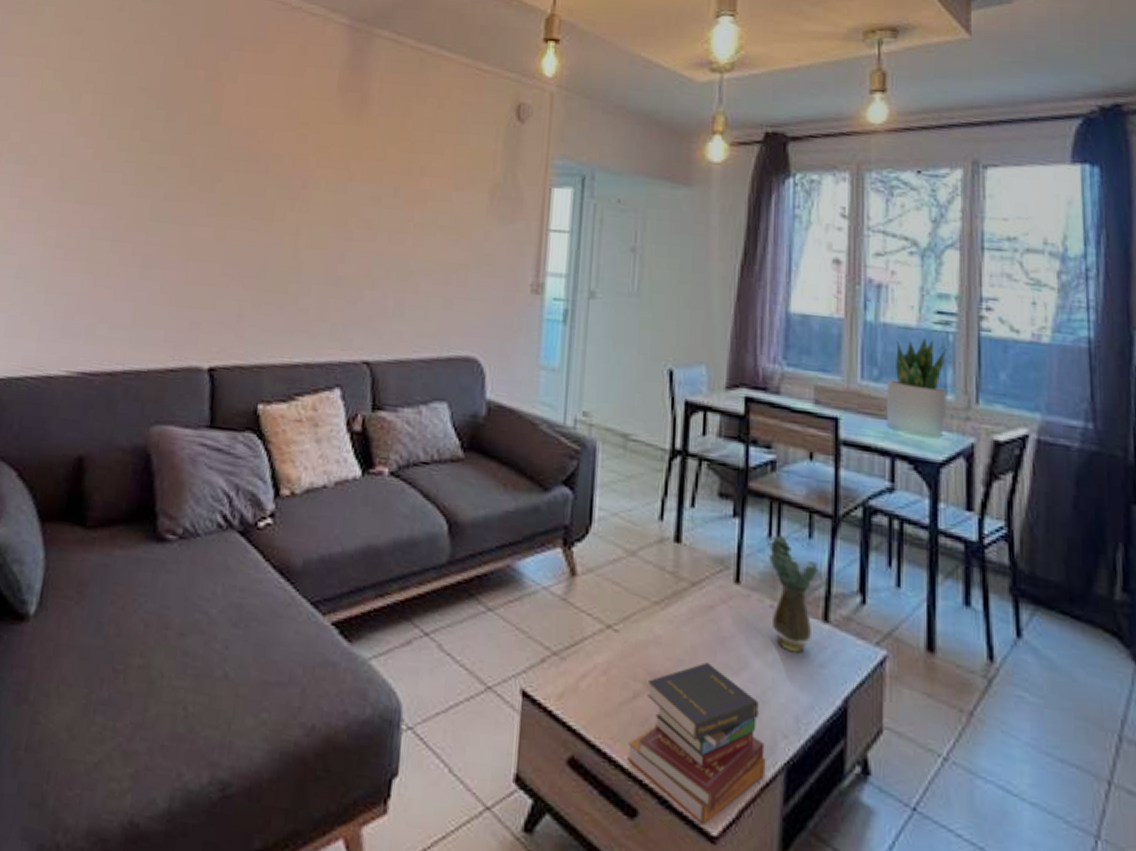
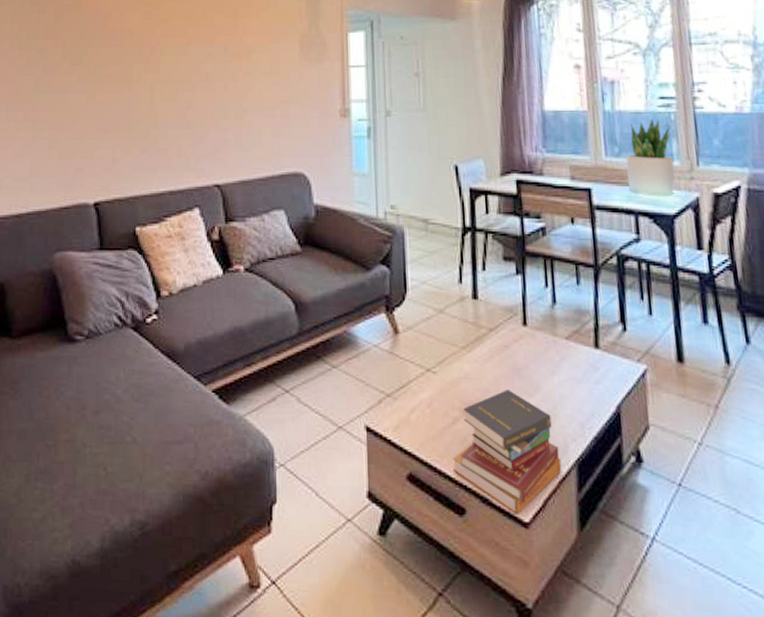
vase: present [766,531,819,653] -> none [544,282,587,374]

